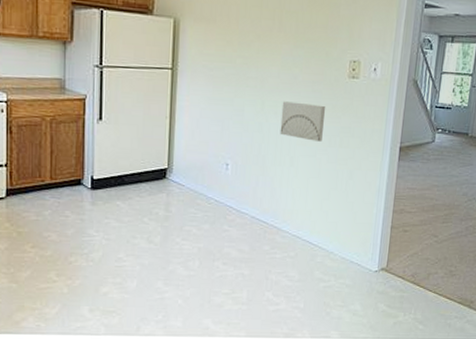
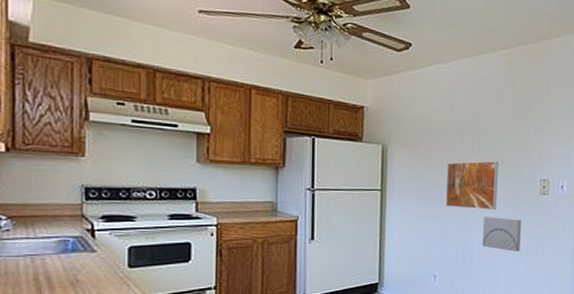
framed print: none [242,38,302,95] -> present [446,161,498,211]

